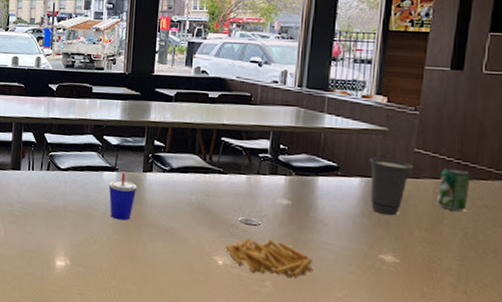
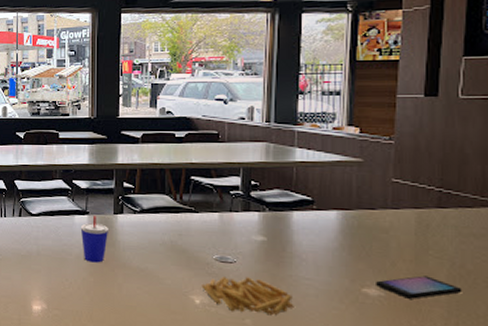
cup: present [369,157,414,216] -> none [345,189,393,248]
smartphone: none [392,244,472,267] -> present [376,275,462,299]
beverage can: present [437,167,471,211] -> none [420,196,454,241]

